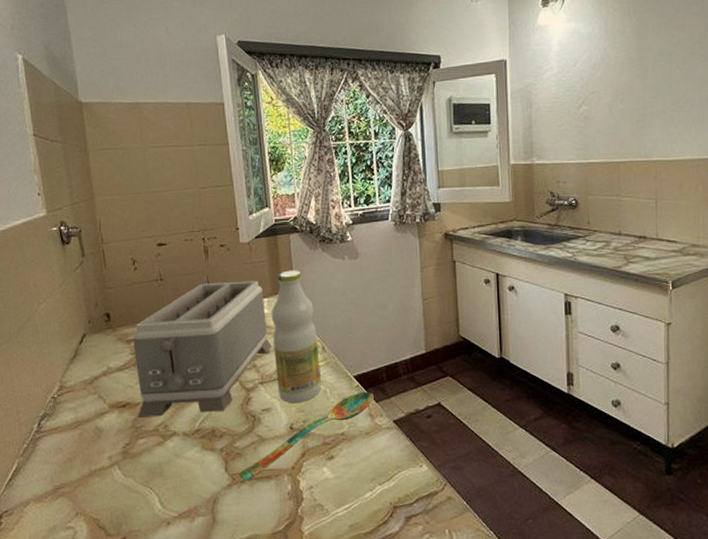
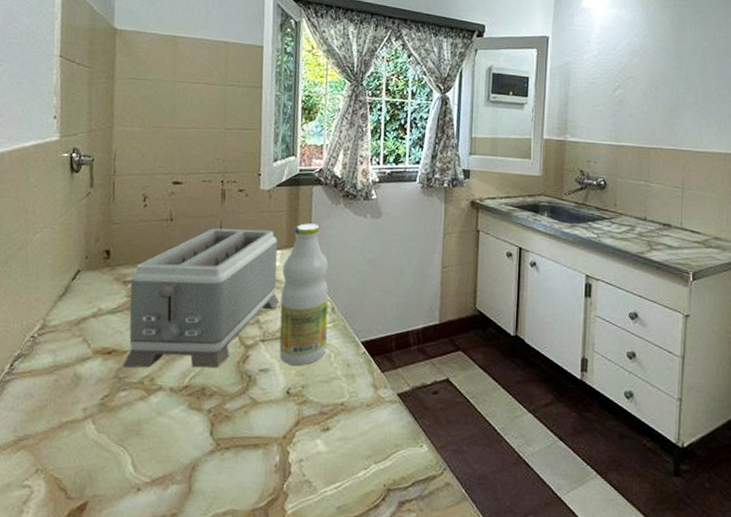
spoon: present [239,391,374,480] -> none [225,359,380,447]

